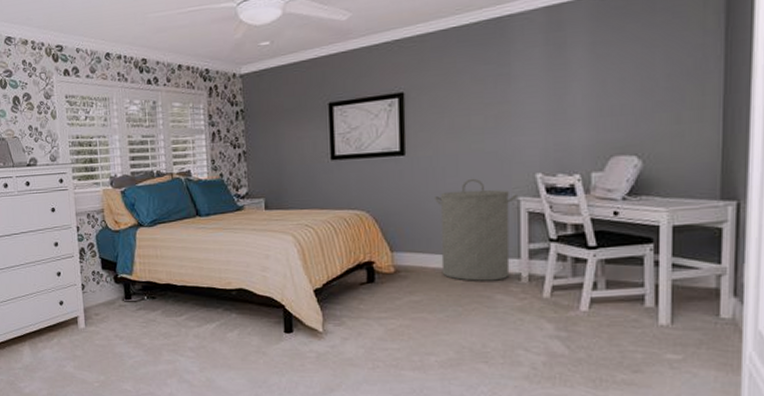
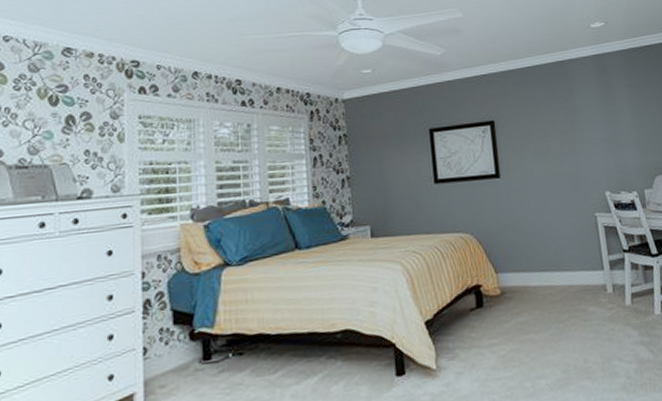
laundry hamper: present [433,178,517,281] -> none [528,197,598,297]

